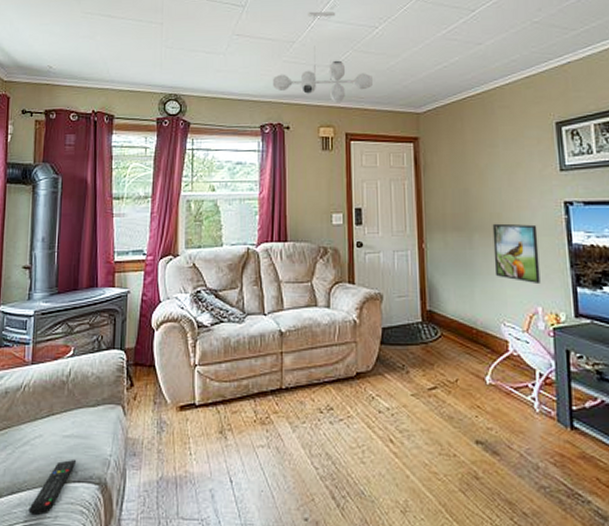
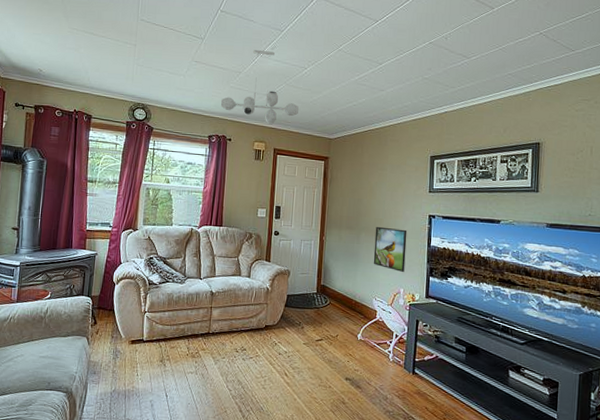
remote control: present [28,459,77,515] -> none [10,373,50,412]

